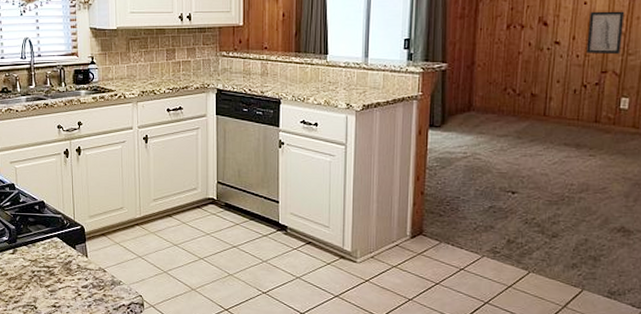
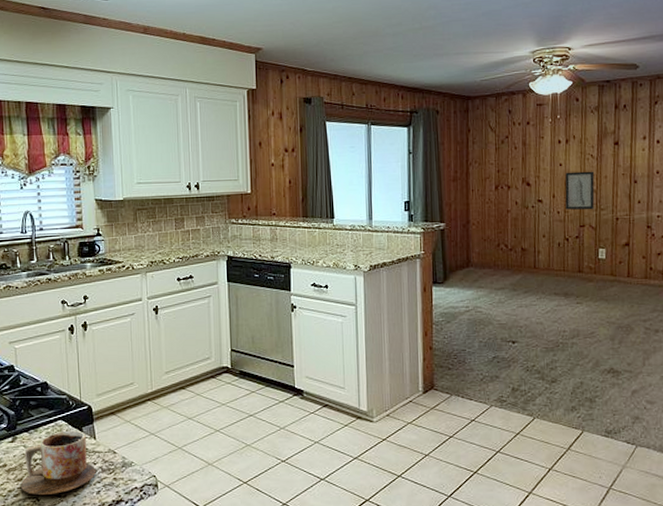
mug: none [20,247,88,304] -> present [20,430,97,495]

